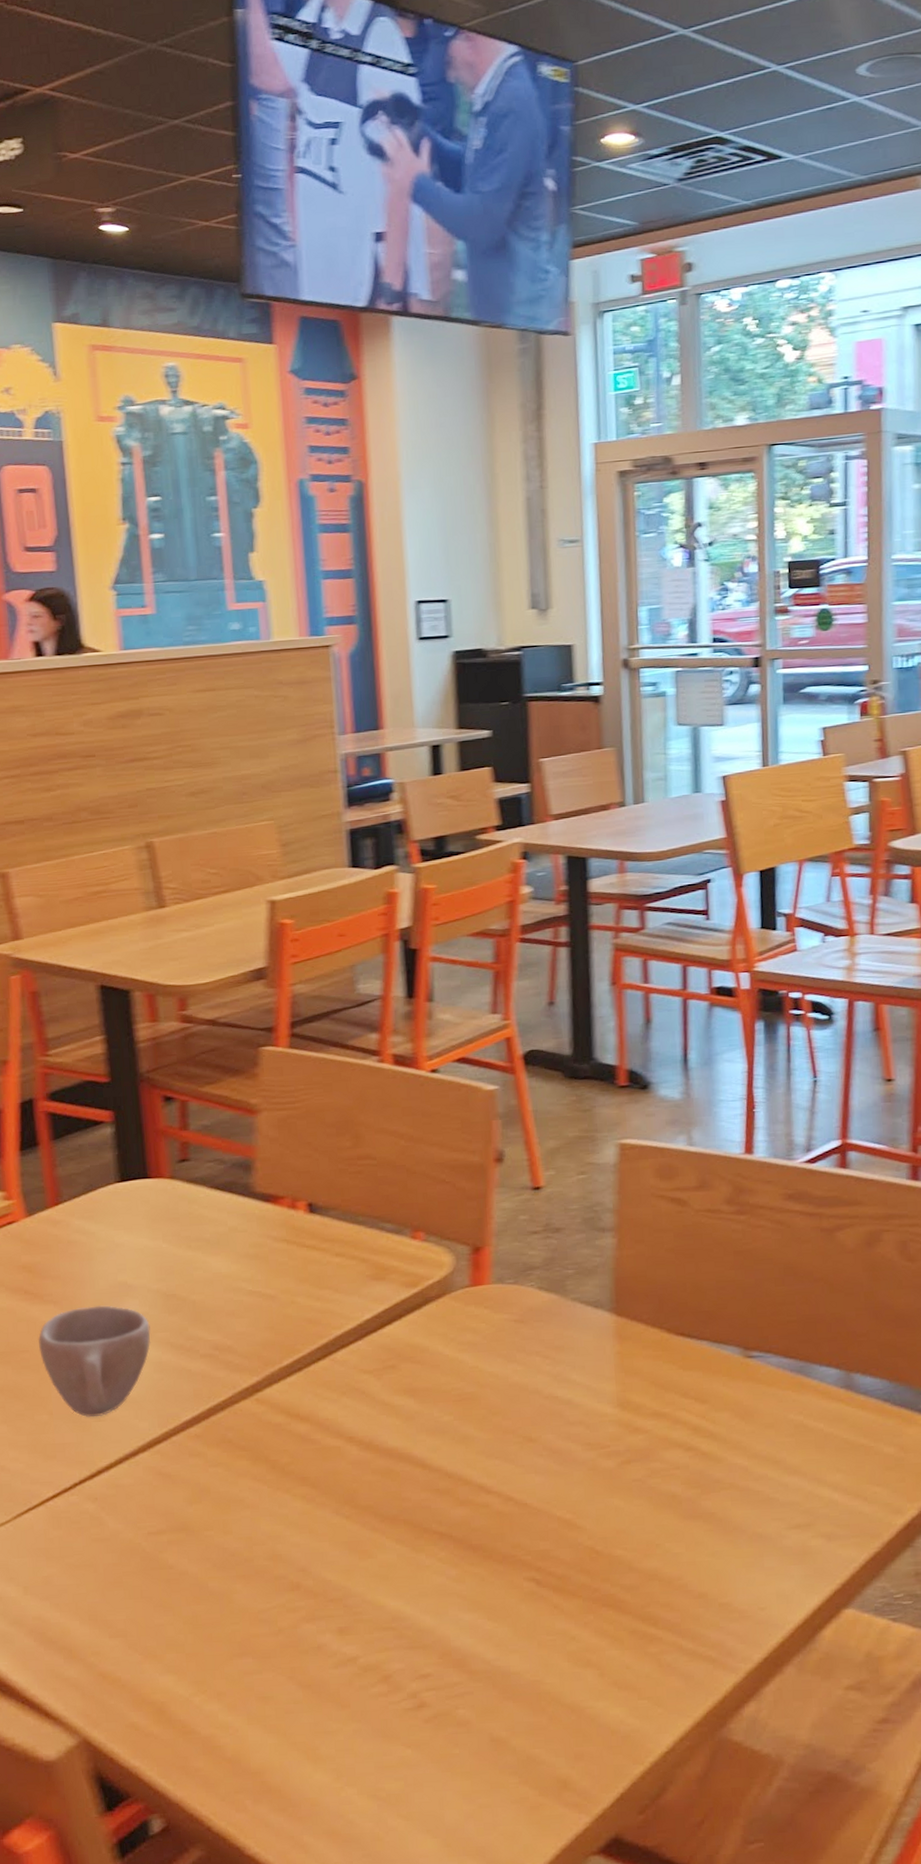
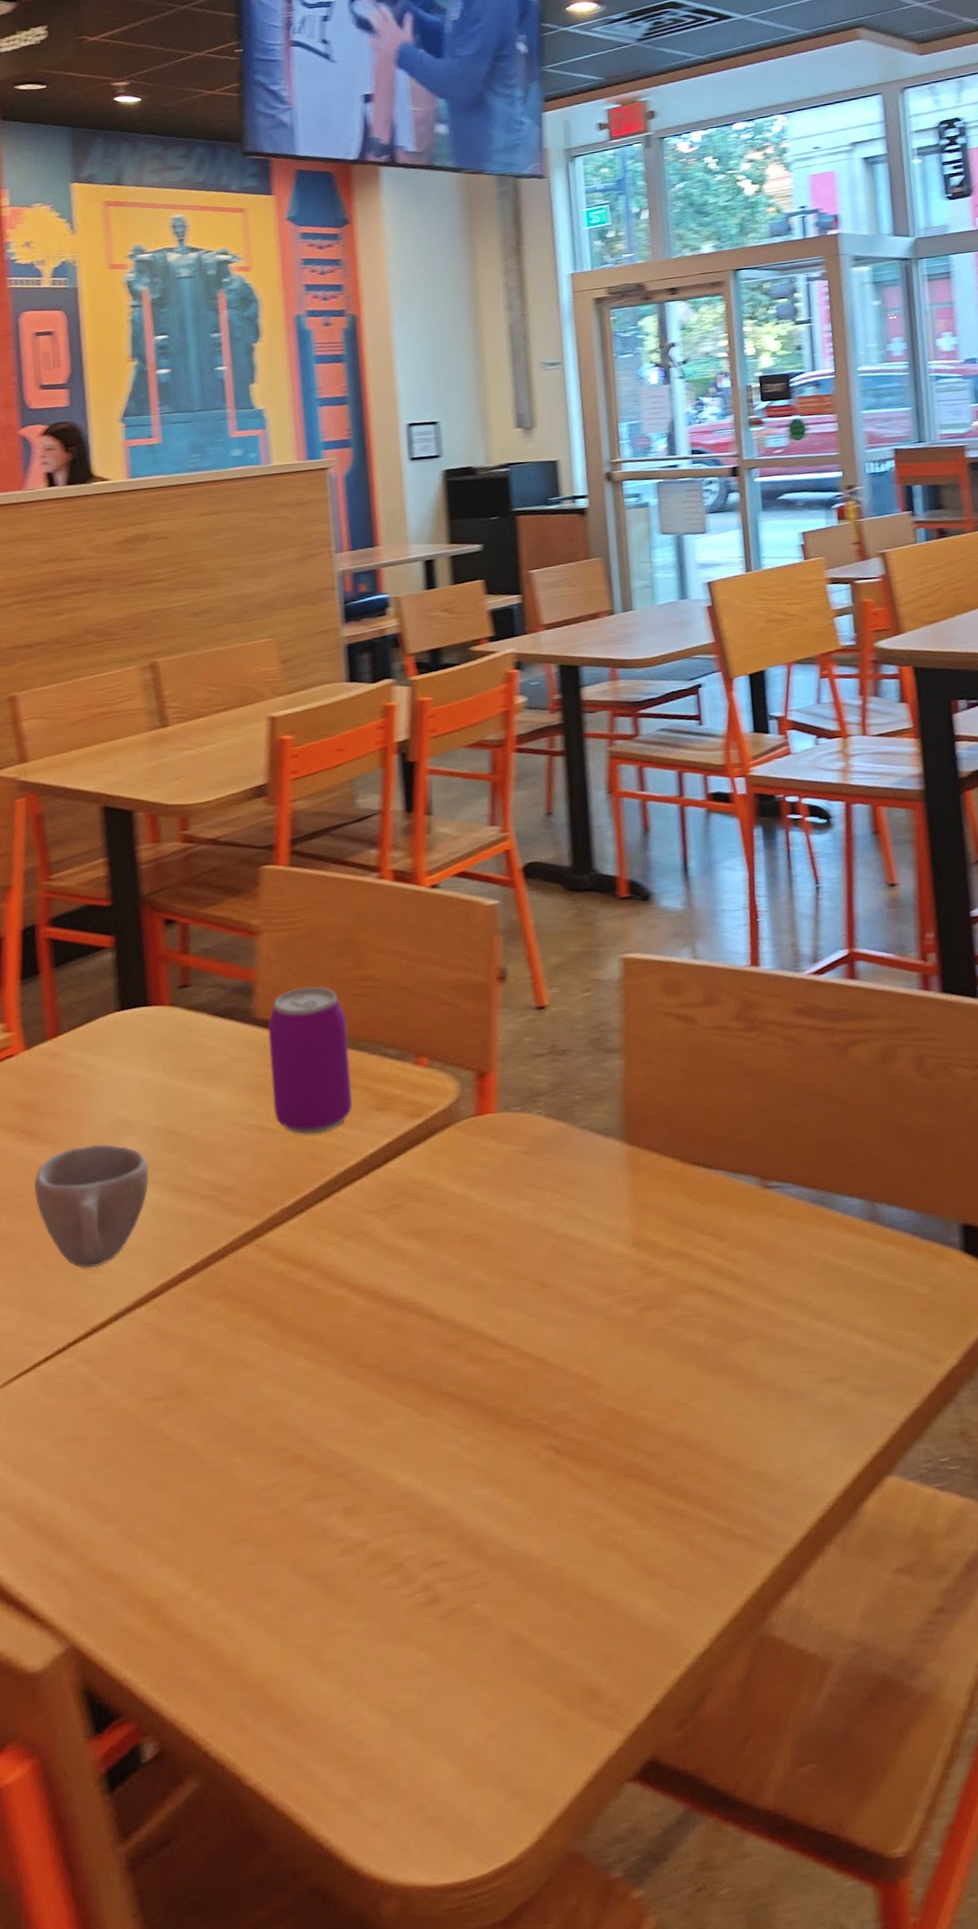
beverage can: none [267,1163,350,1301] -> present [267,986,353,1135]

